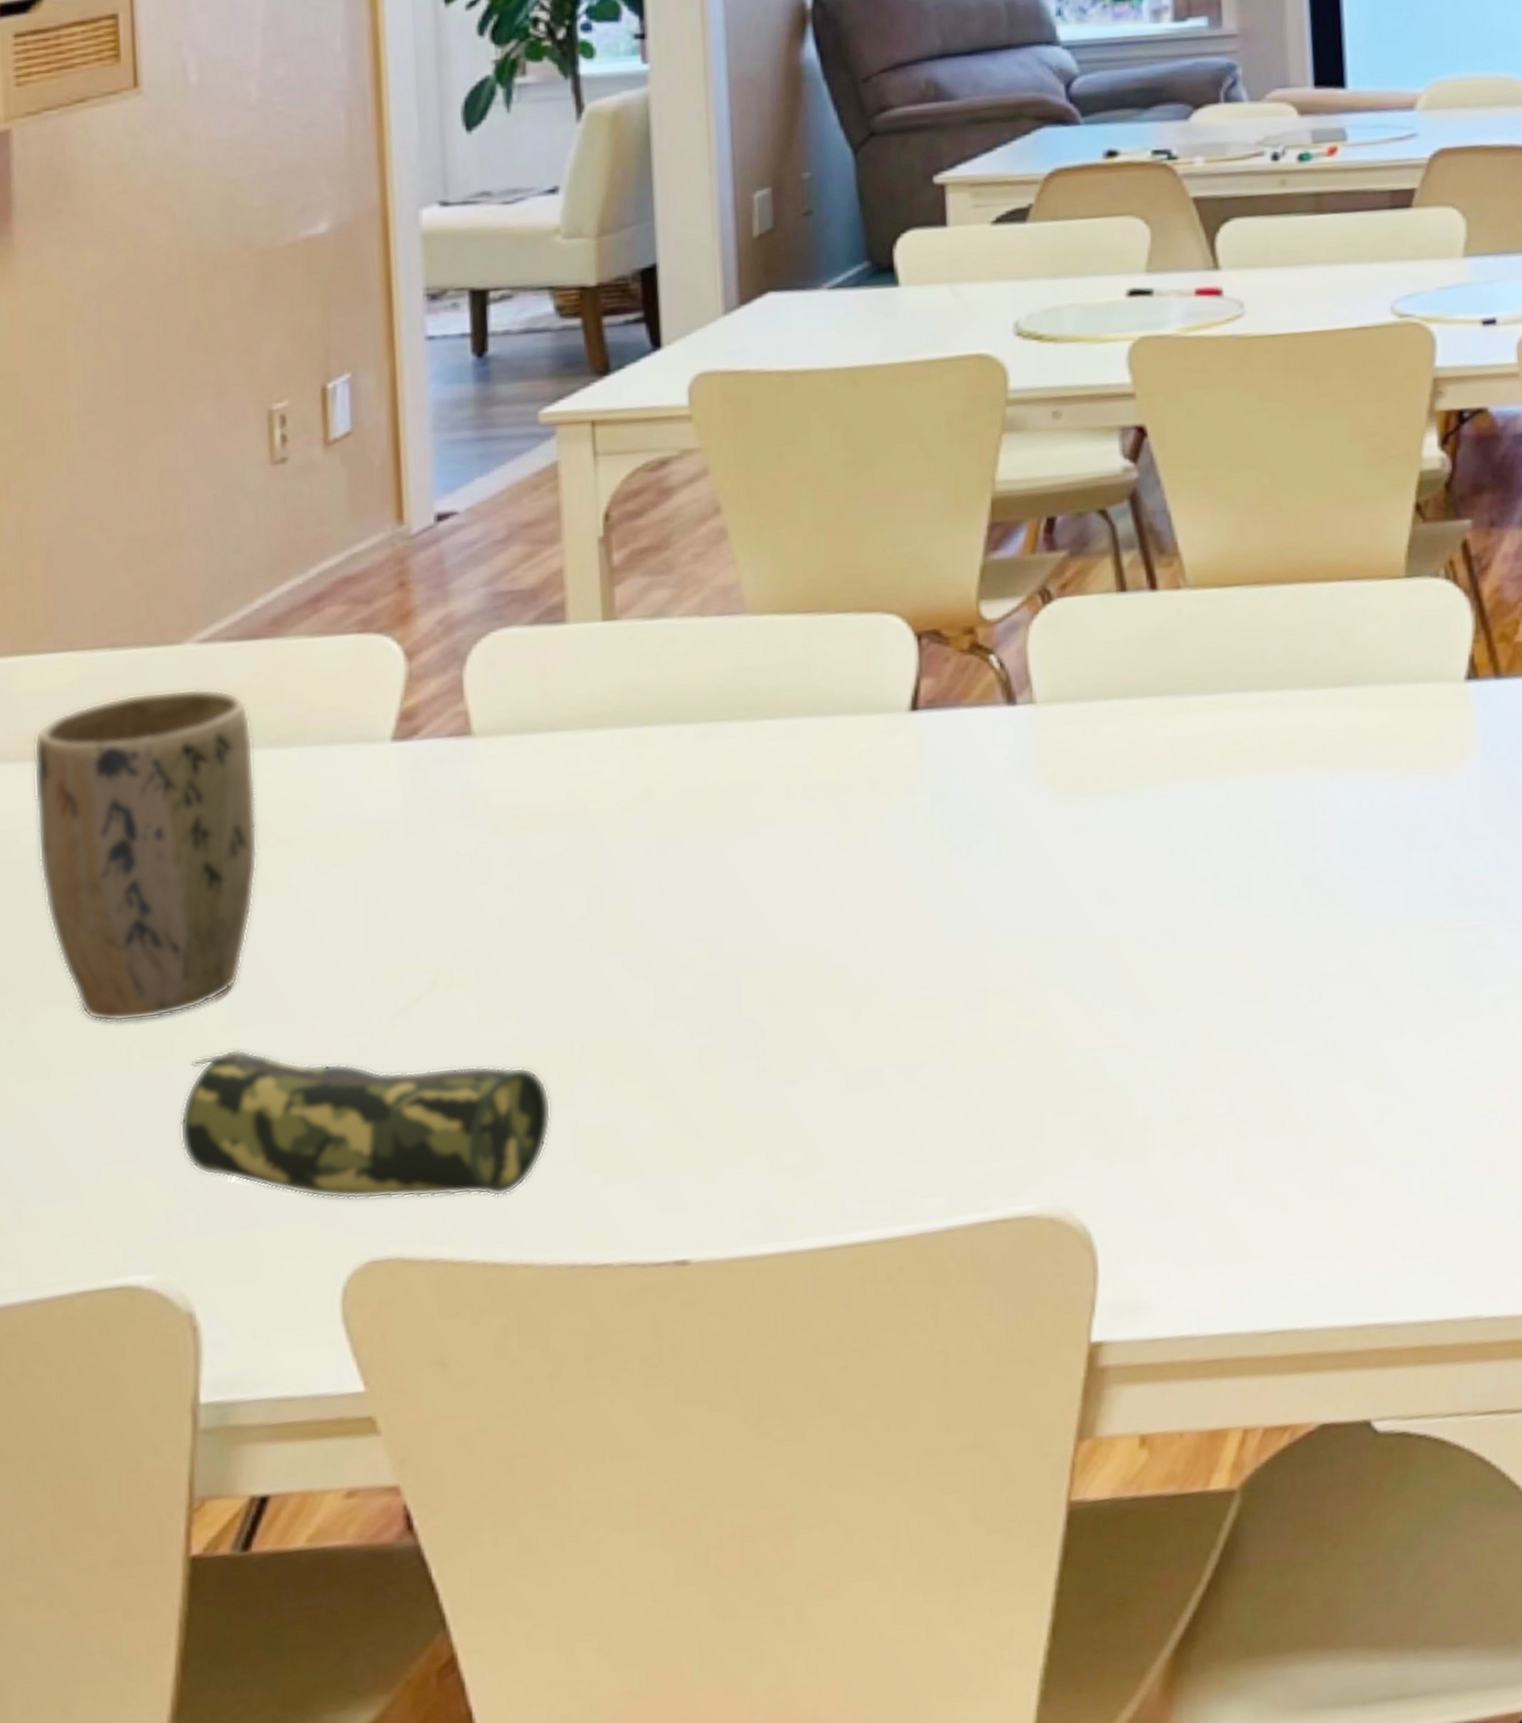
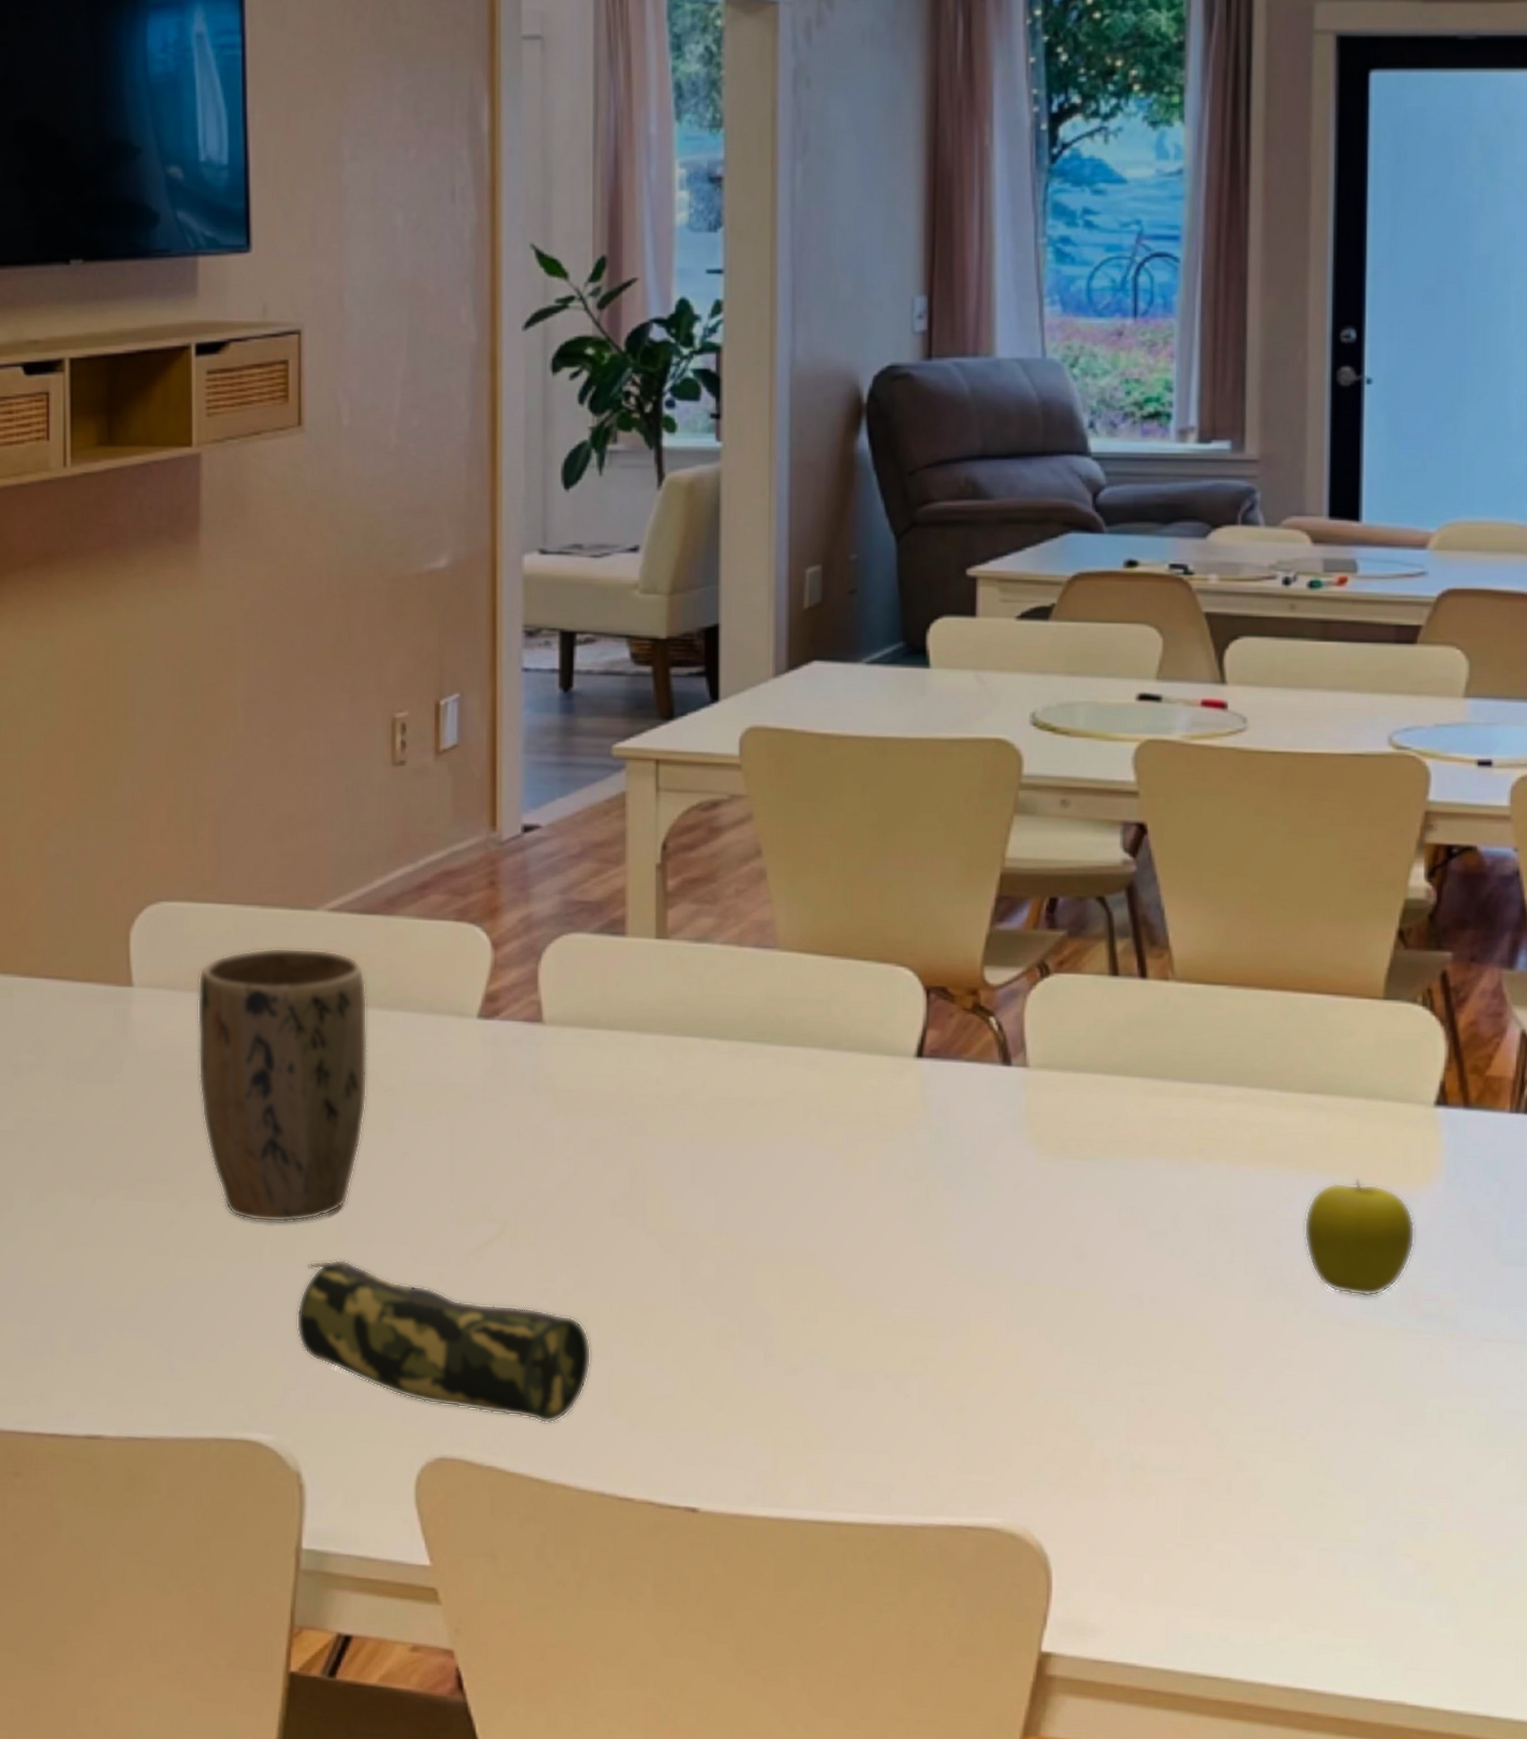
fruit: none [1340,770,1456,893] -> present [1304,1180,1415,1297]

